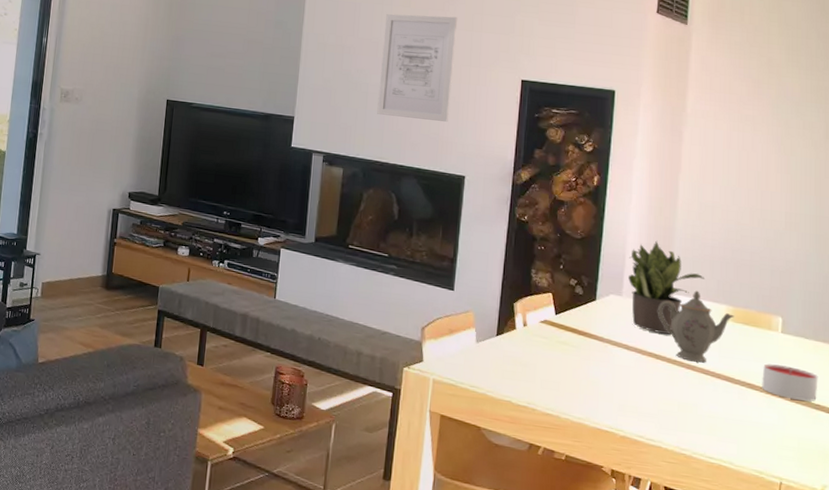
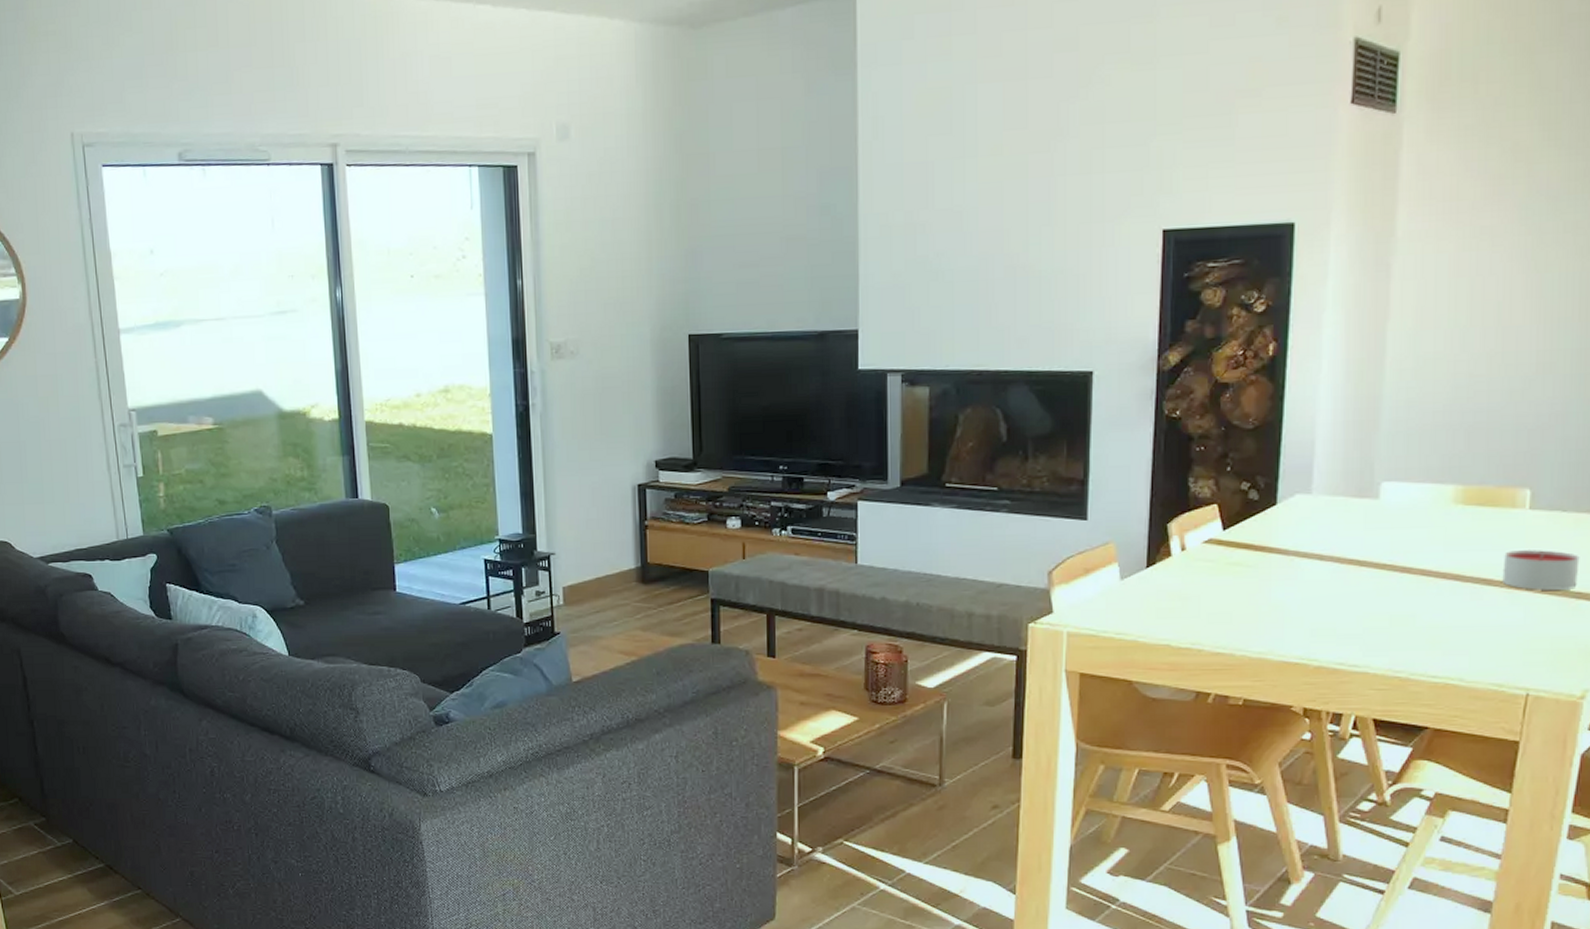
wall art: present [377,14,458,123] -> none [968,157,1070,308]
potted plant: present [628,240,705,334] -> none [1320,415,1425,533]
teapot: present [658,290,734,363] -> none [1361,472,1465,563]

